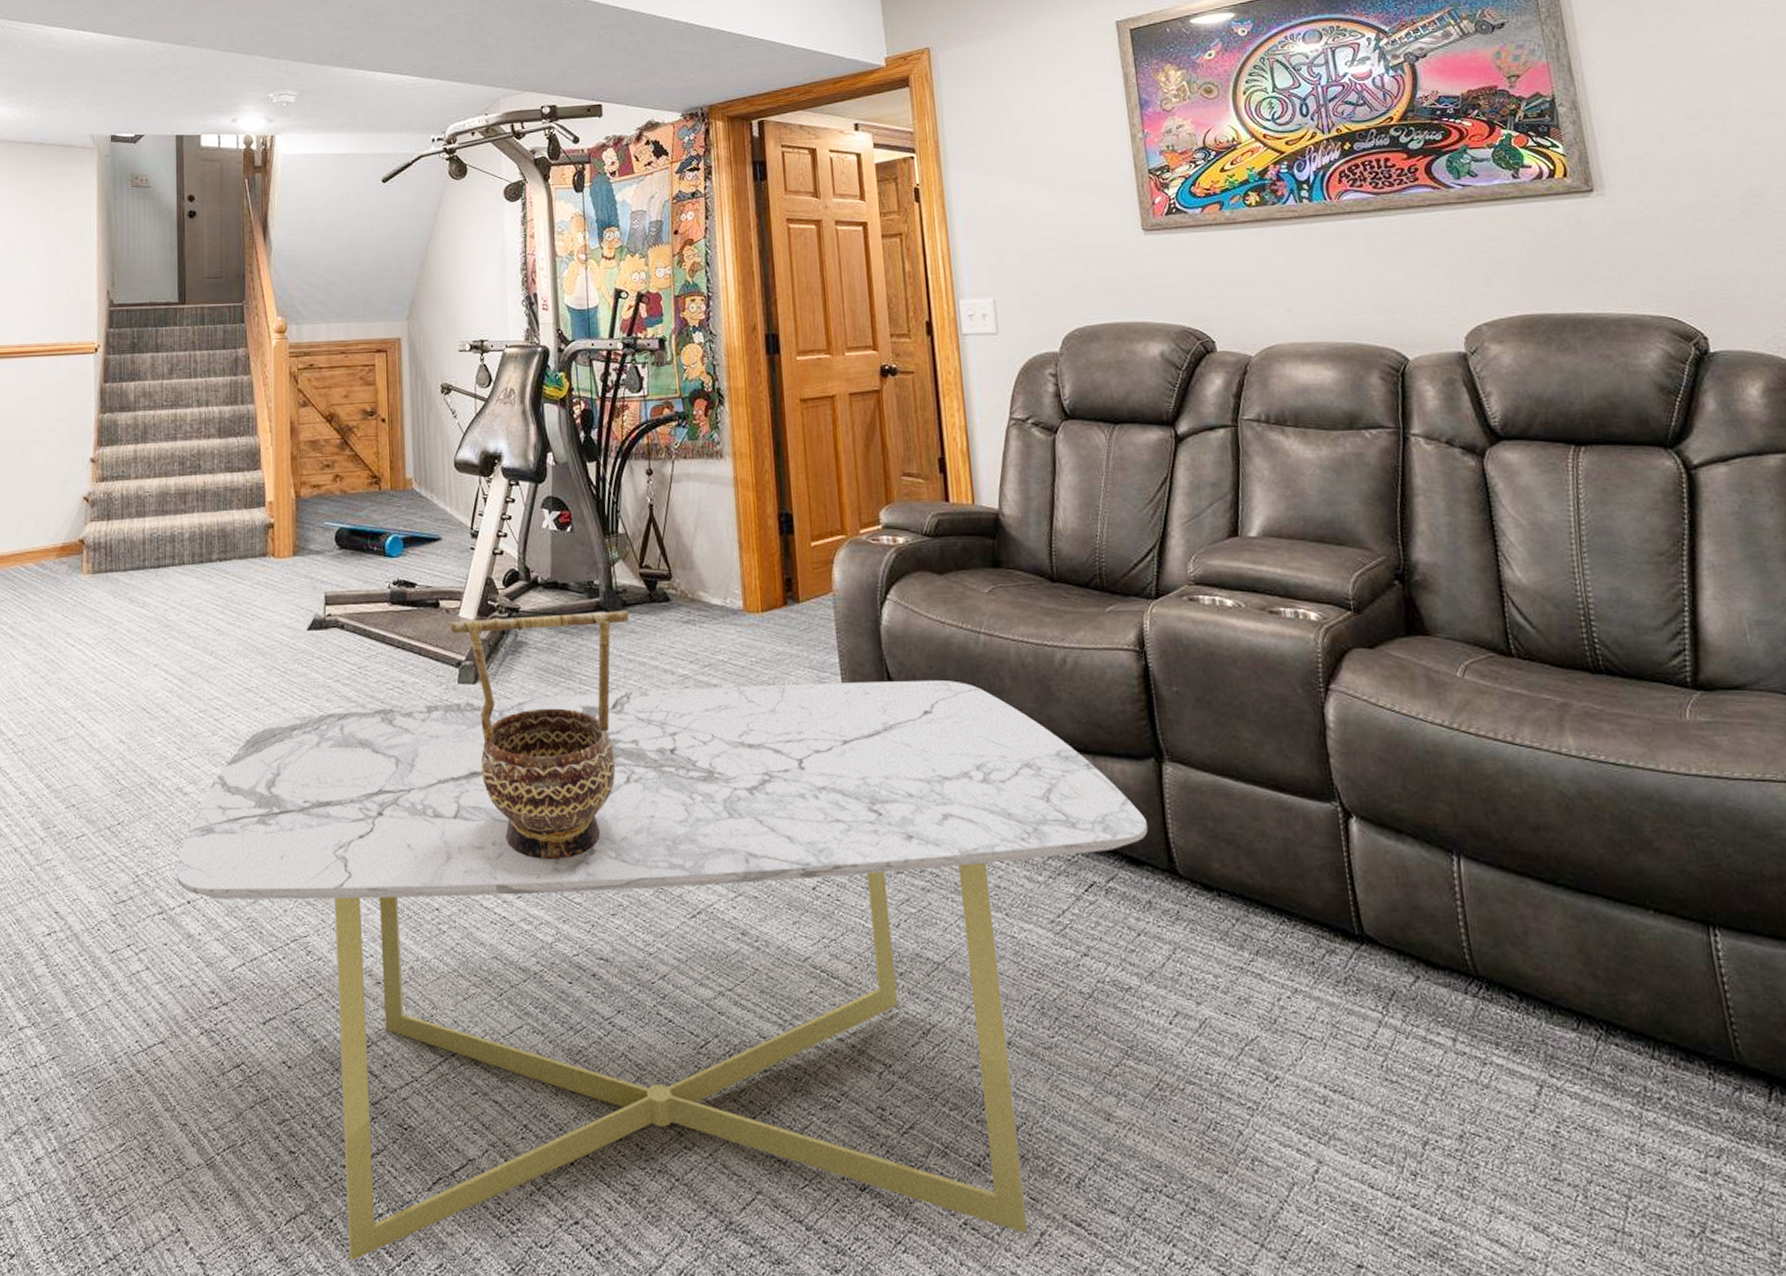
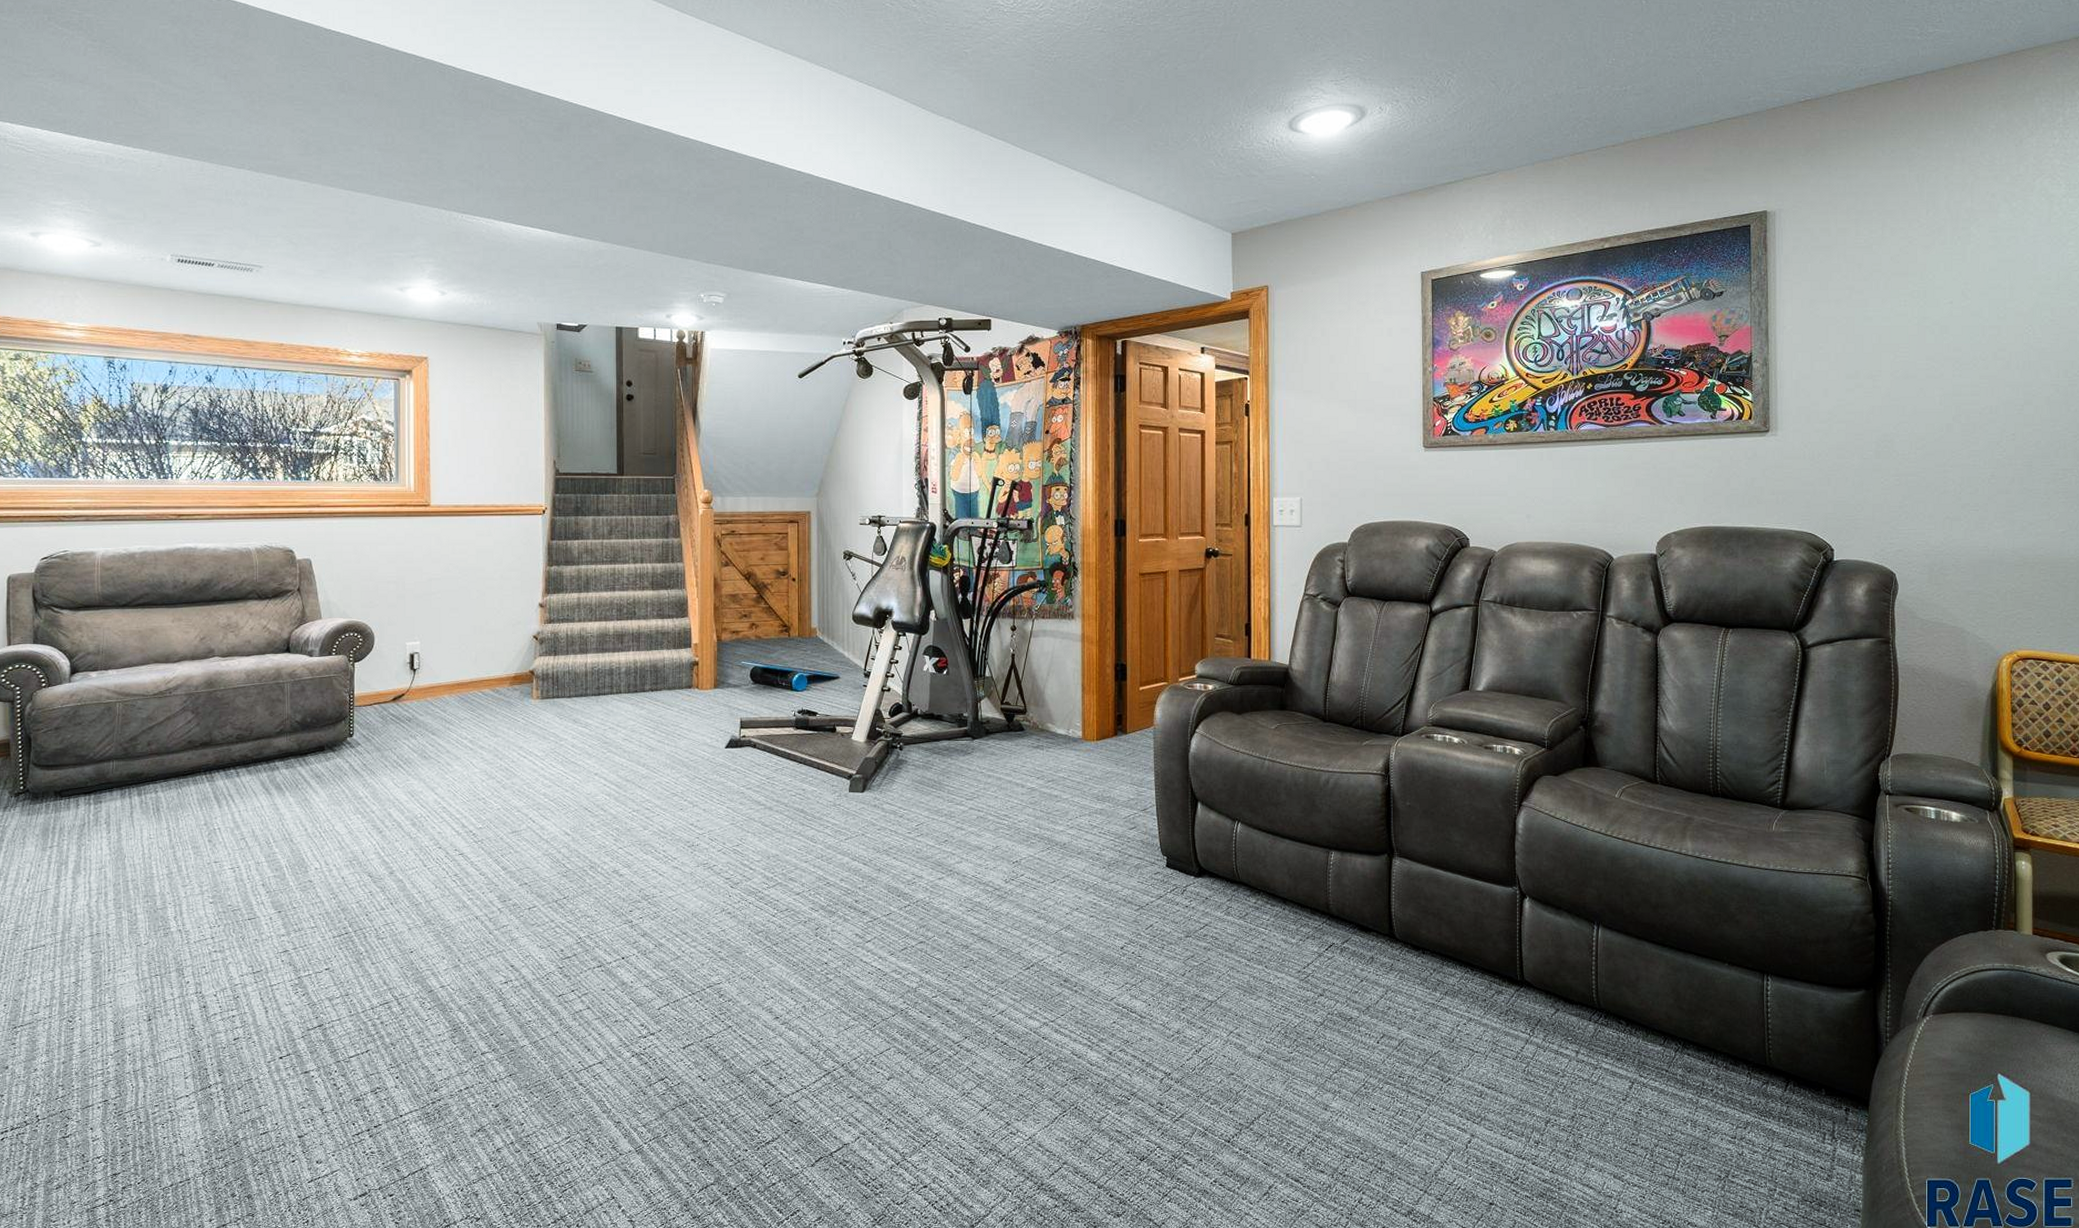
coffee table: present [175,680,1149,1262] -> none [612,795,1377,1217]
decorative bowl: present [451,611,628,860] -> none [845,737,990,927]

